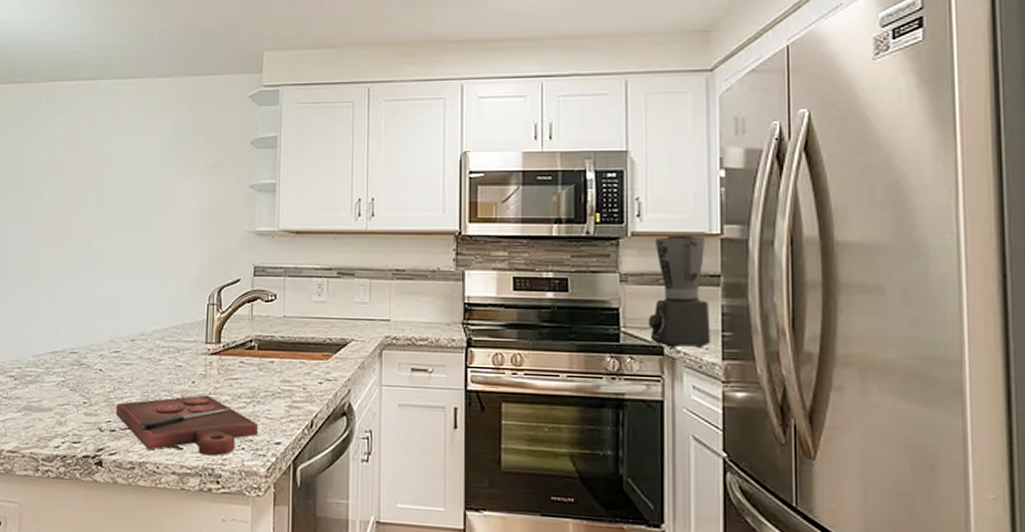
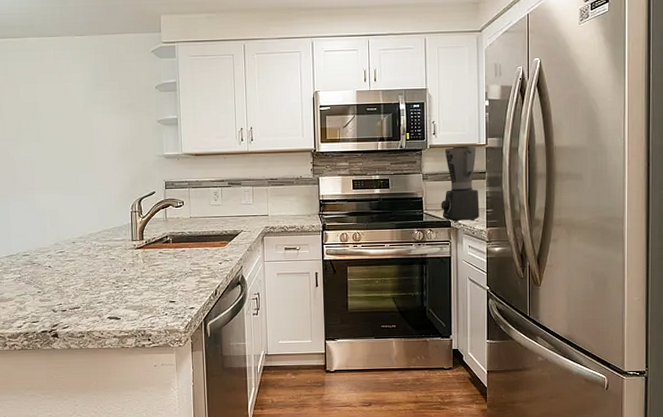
cutting board: present [115,395,259,456] -> none [64,278,177,322]

